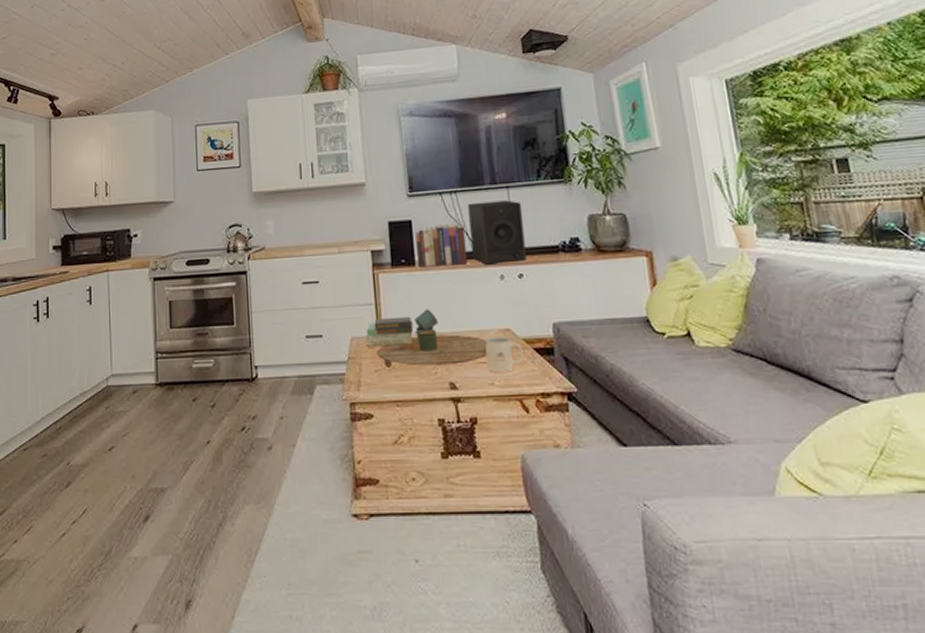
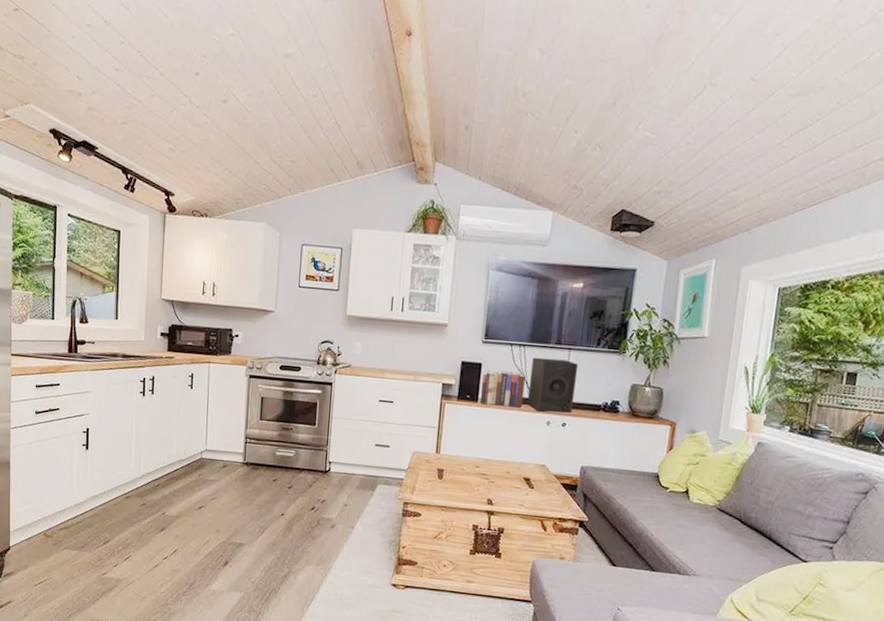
books: present [365,316,414,346] -> none [424,439,467,465]
decorative tray: present [376,309,487,366] -> none [432,439,525,485]
mug: present [484,337,524,374] -> none [520,469,552,499]

